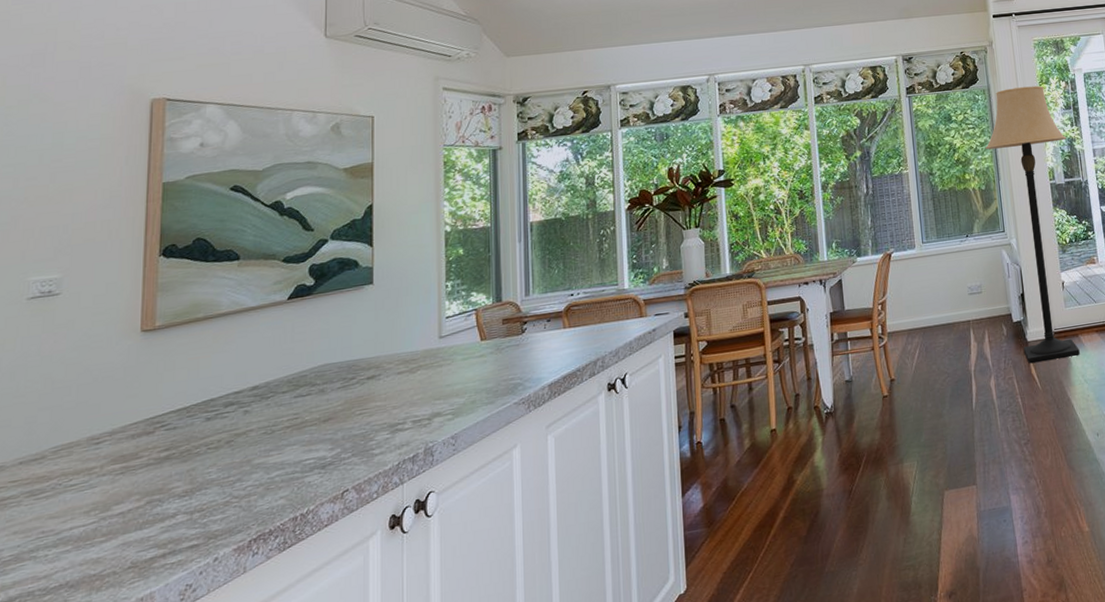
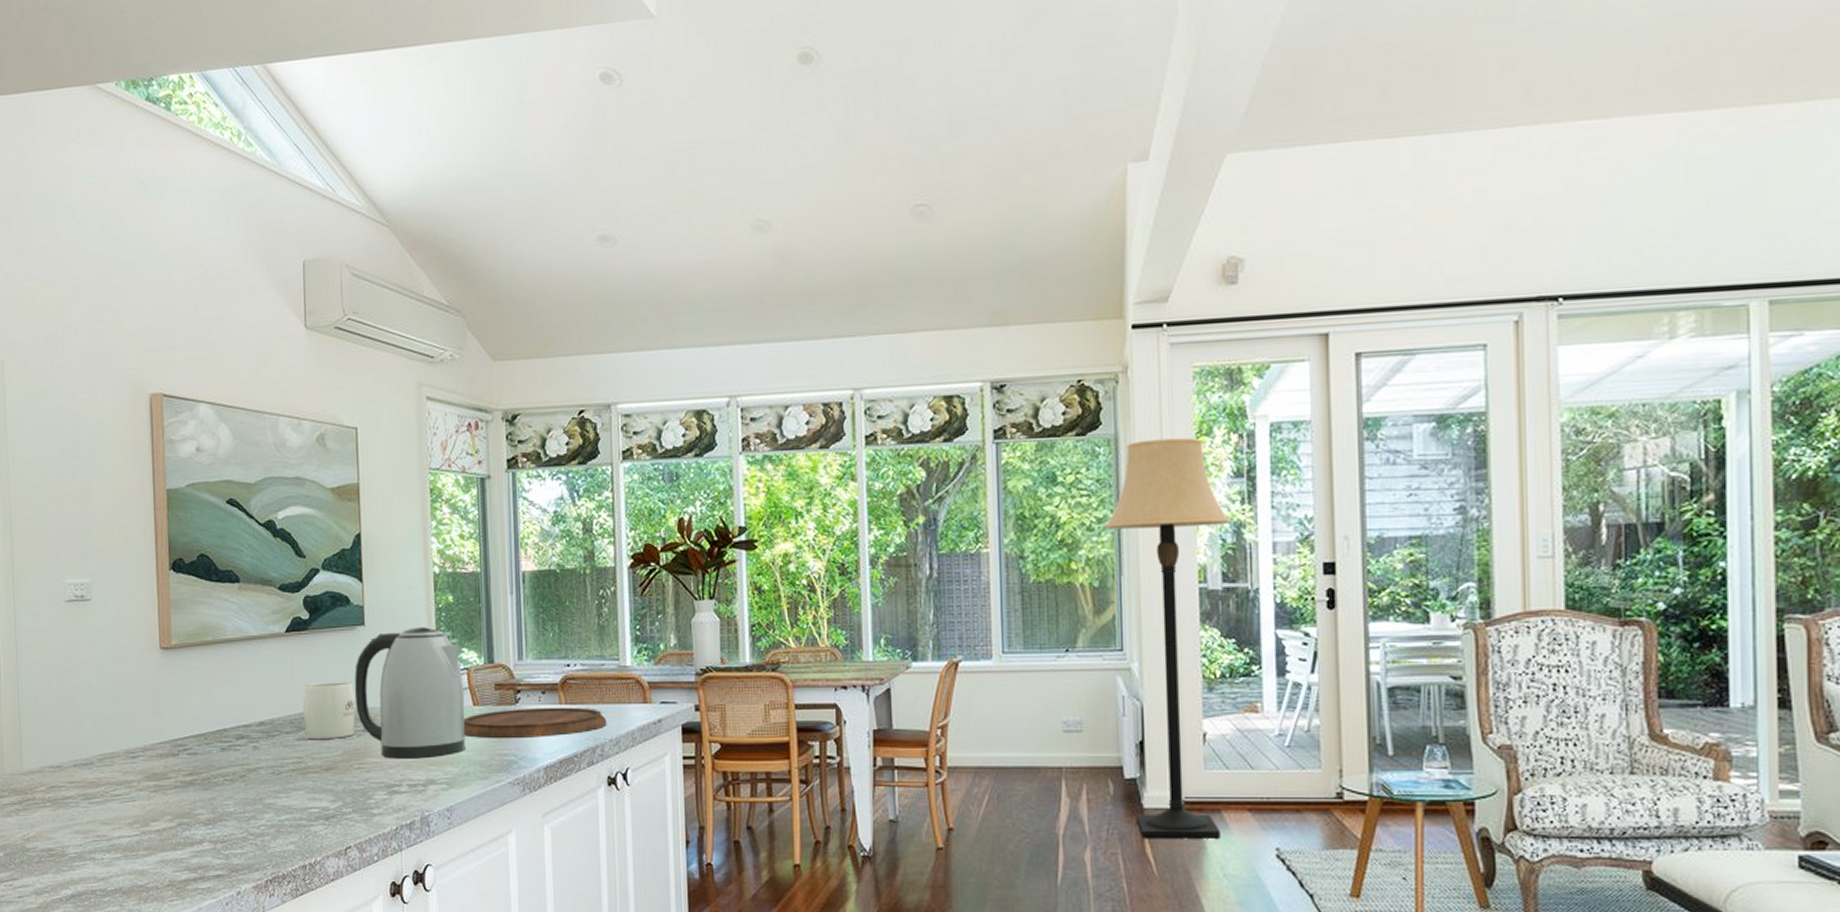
mug: none [303,336,361,396] -> present [303,682,356,740]
kettle: none [359,278,473,400] -> present [354,627,466,759]
cutting board: none [470,328,607,369] -> present [463,707,607,739]

